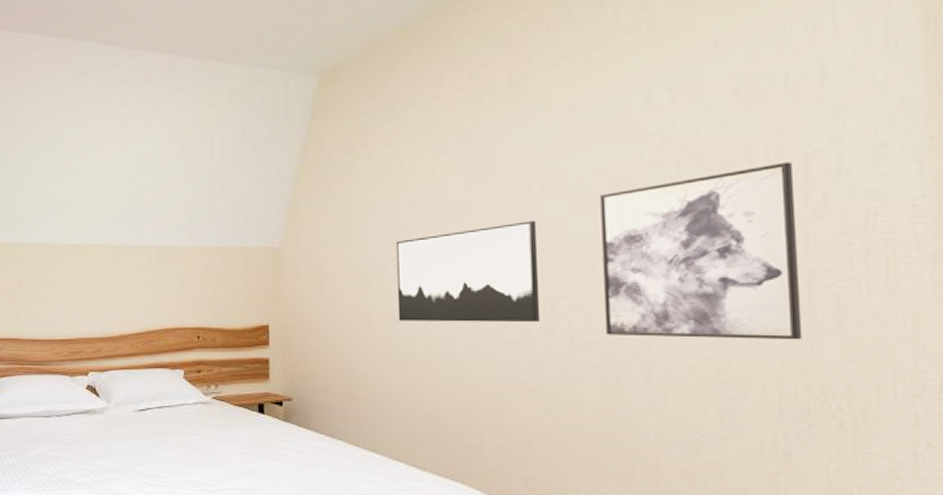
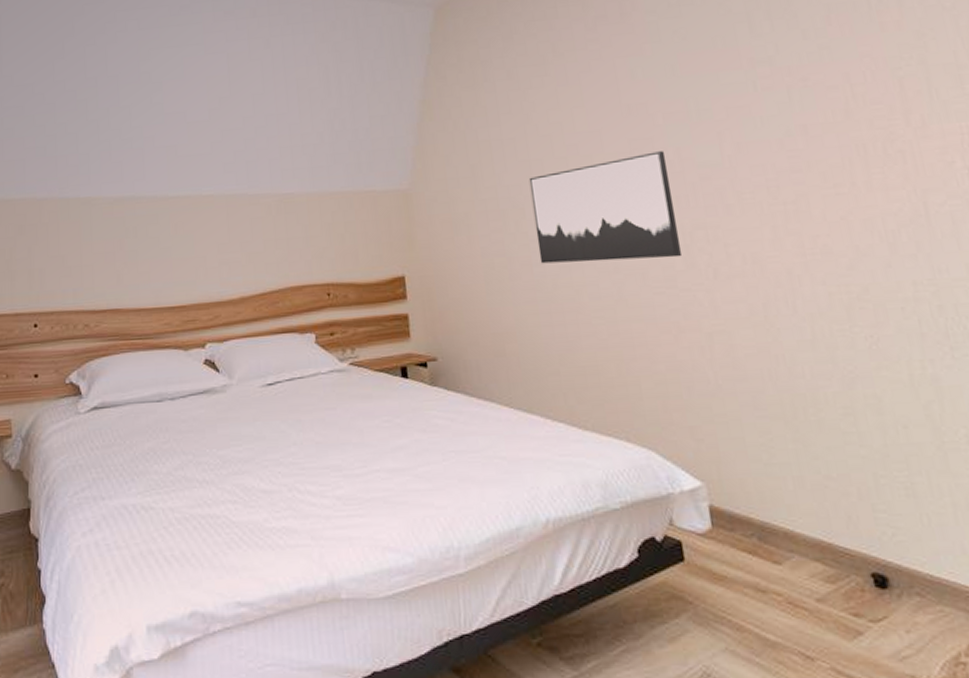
wall art: present [600,162,803,340] -> none [721,85,929,267]

